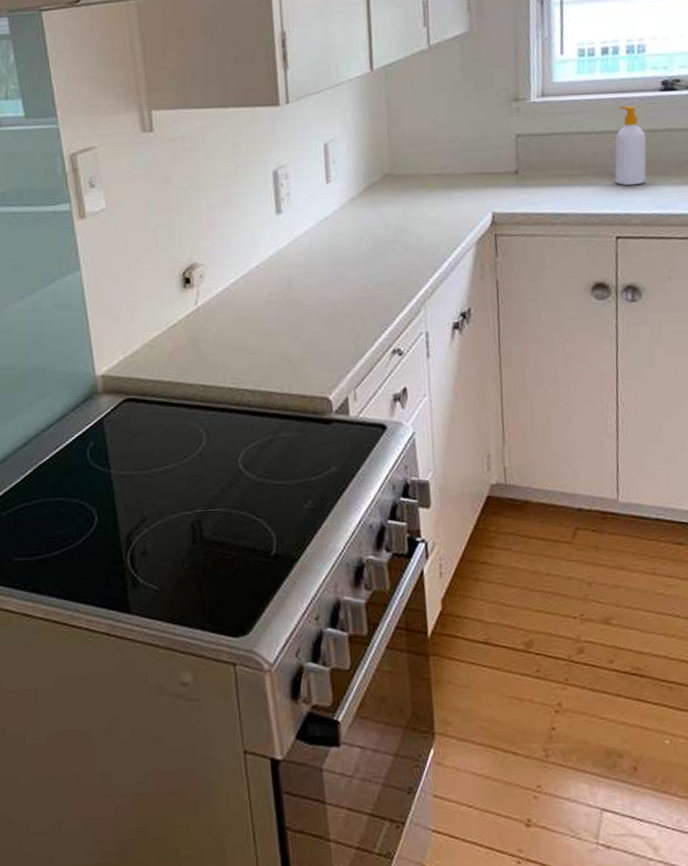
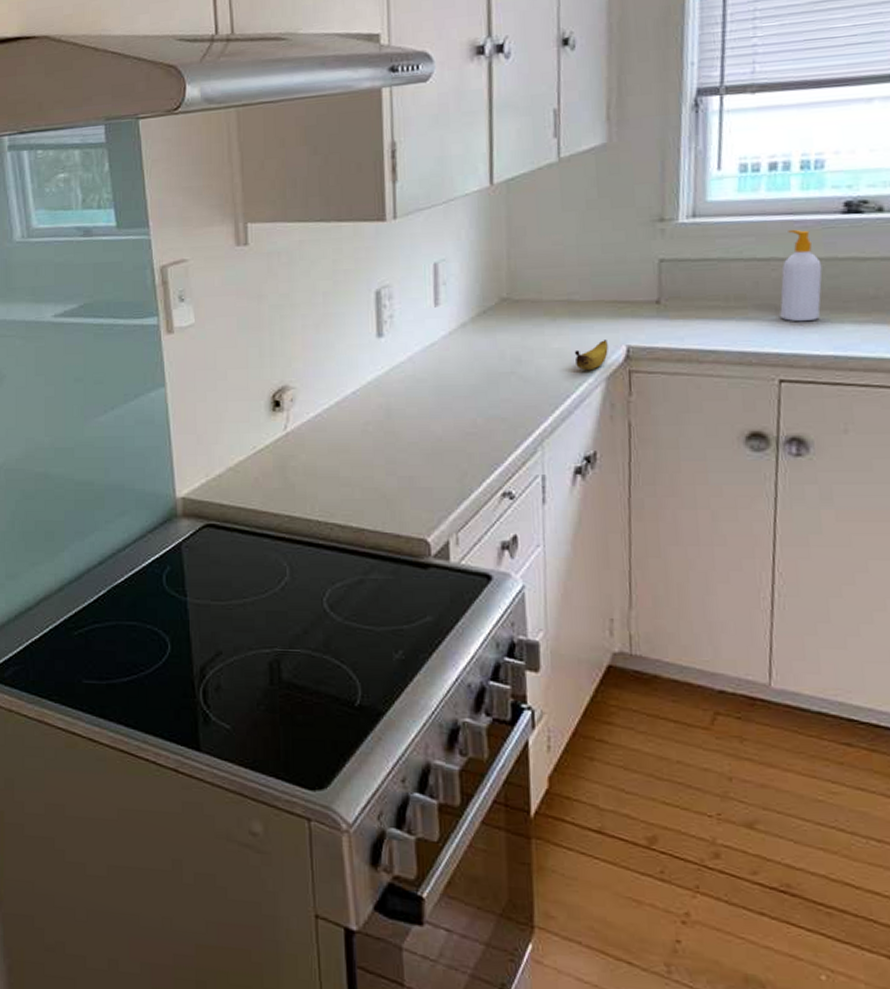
banana: none [448,208,477,236] -> present [574,340,608,371]

